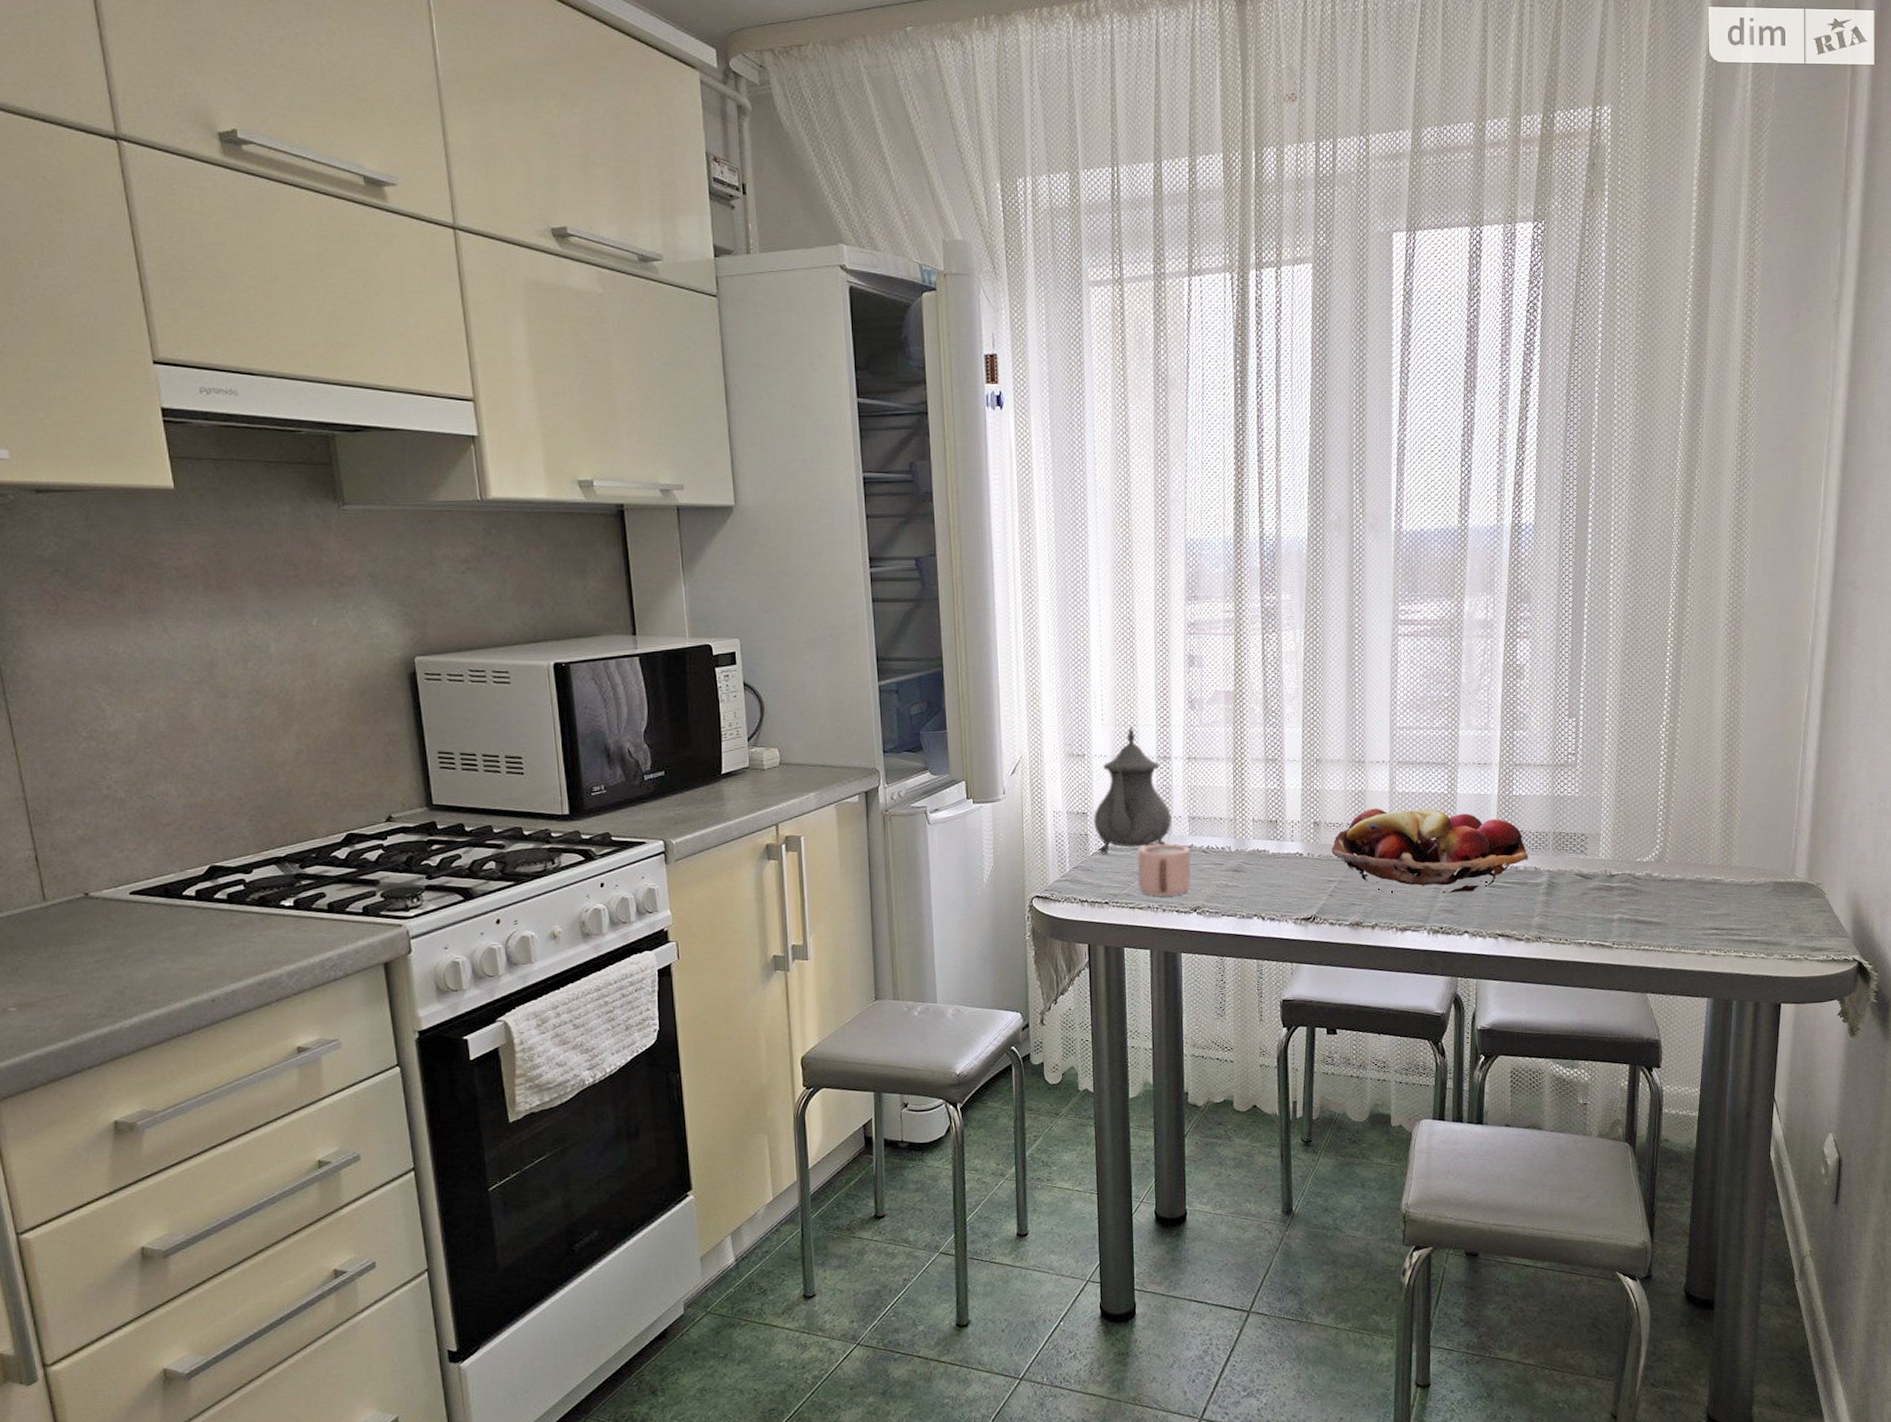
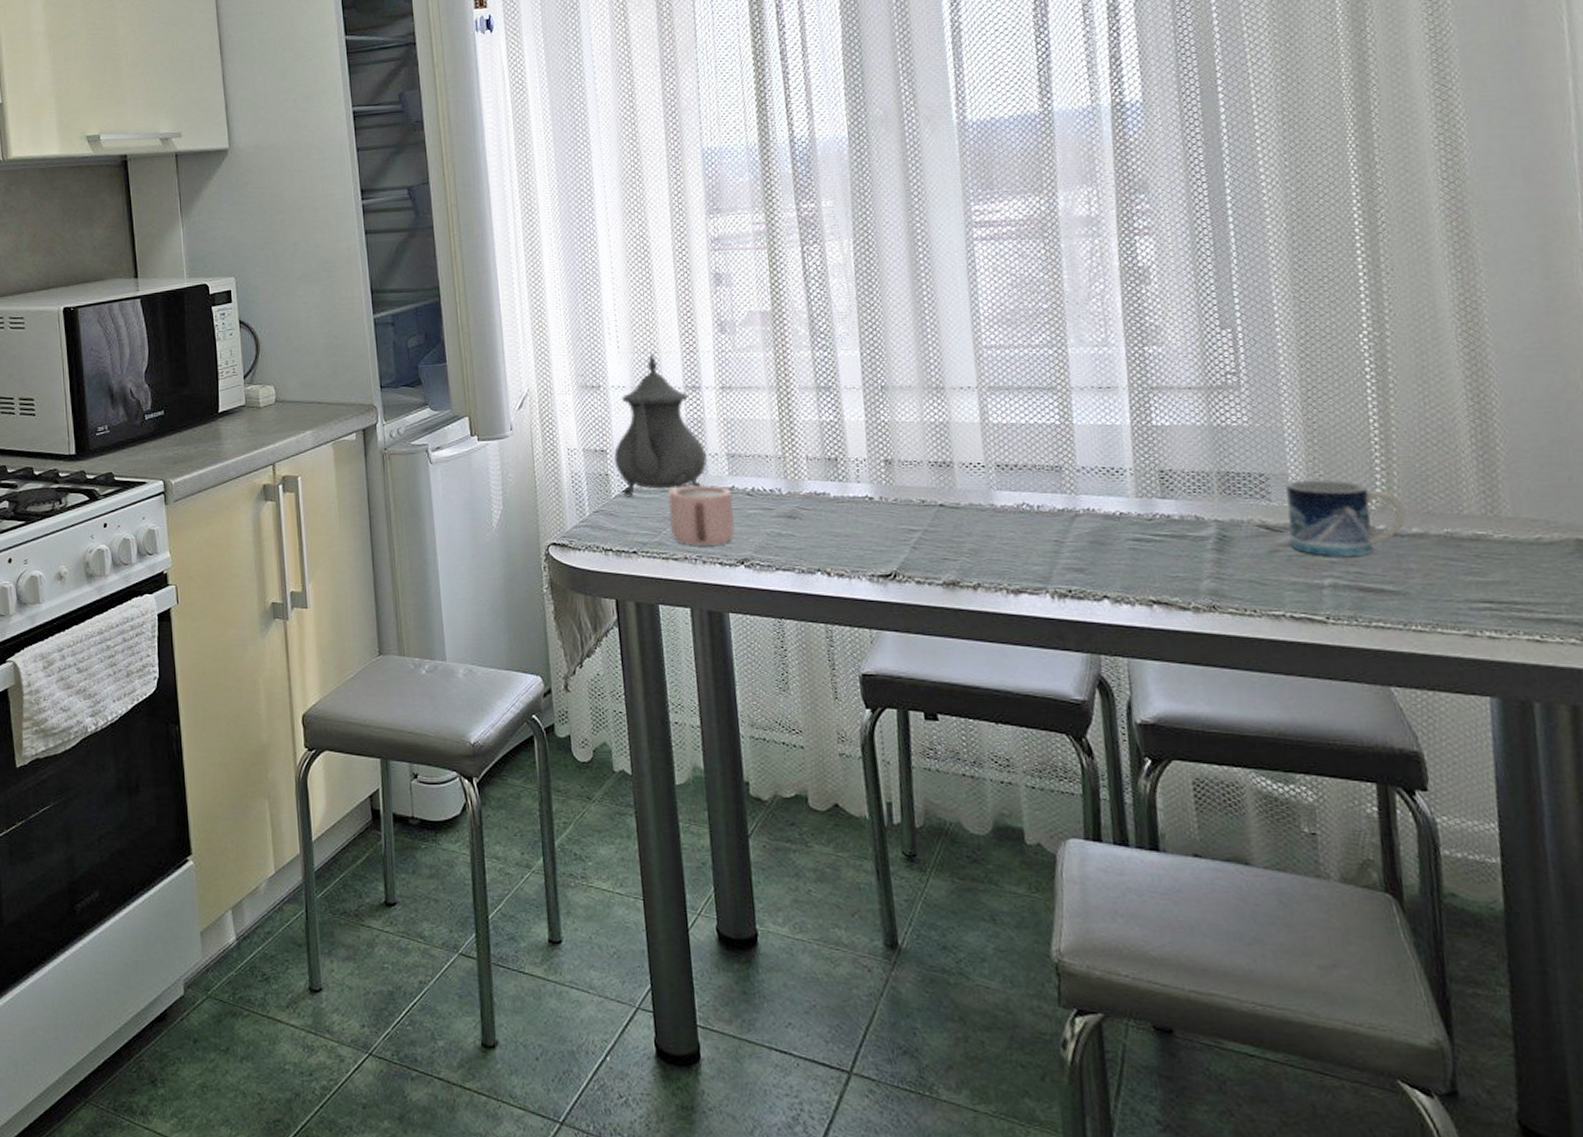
fruit basket: present [1331,808,1528,893] -> none [910,442,1185,547]
mug: none [1596,838,1673,897] -> present [1286,479,1407,556]

